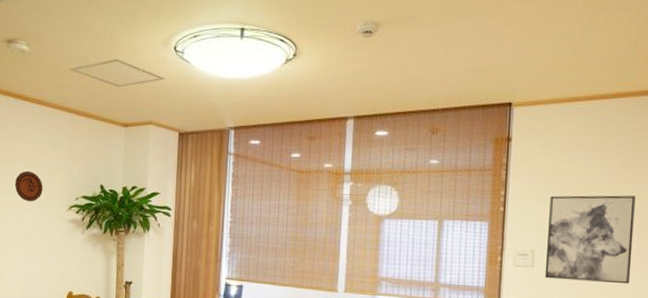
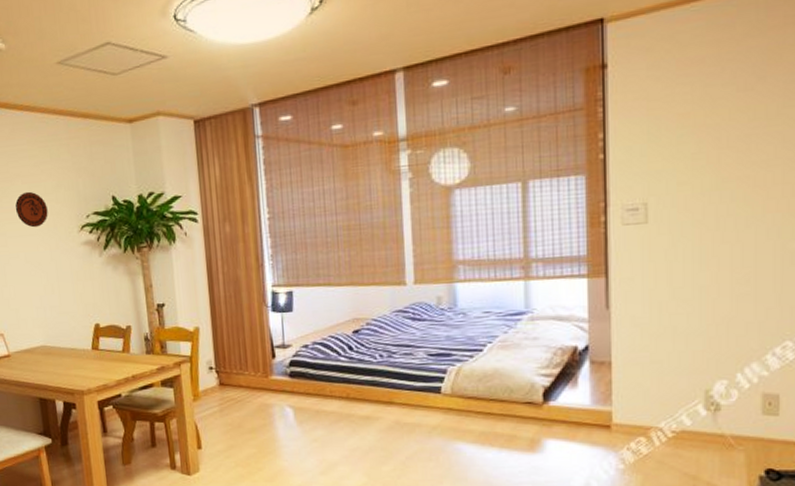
wall art: present [544,195,636,285] -> none [662,115,776,235]

